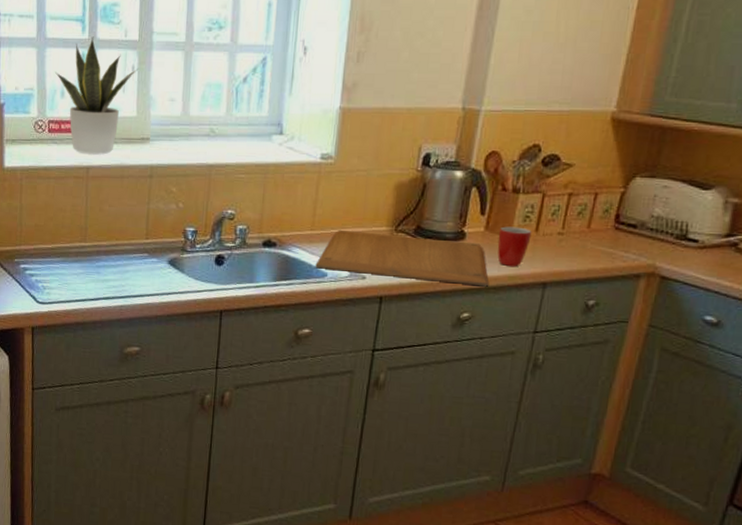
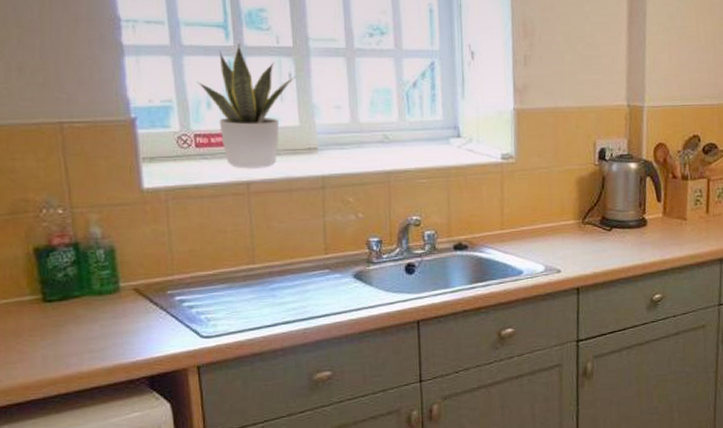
chopping board: present [315,229,489,287] -> none [510,226,673,268]
mug: present [497,226,532,266] -> none [675,210,704,247]

